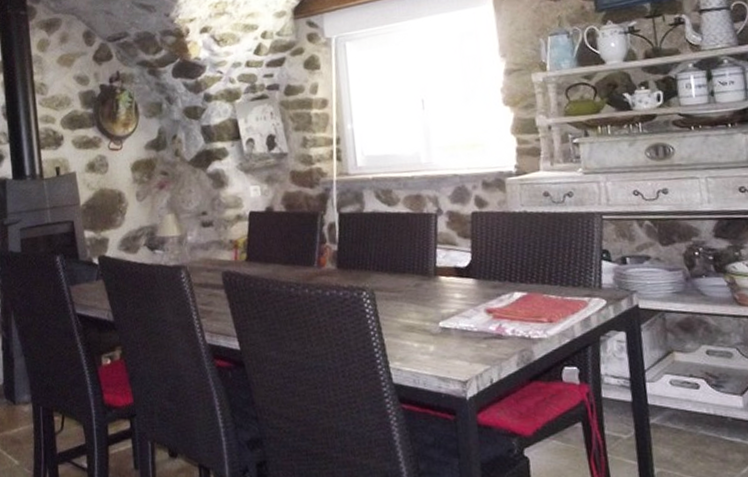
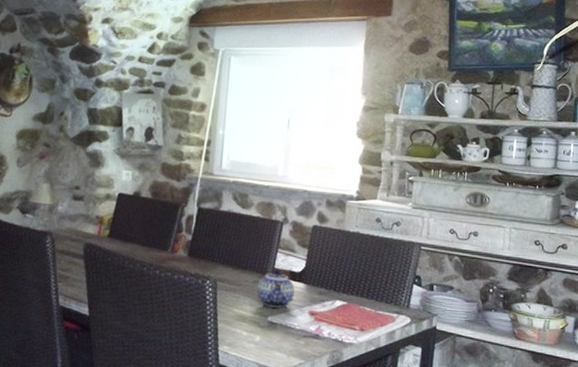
teapot: none [420,267,465,313] -> present [257,269,295,309]

